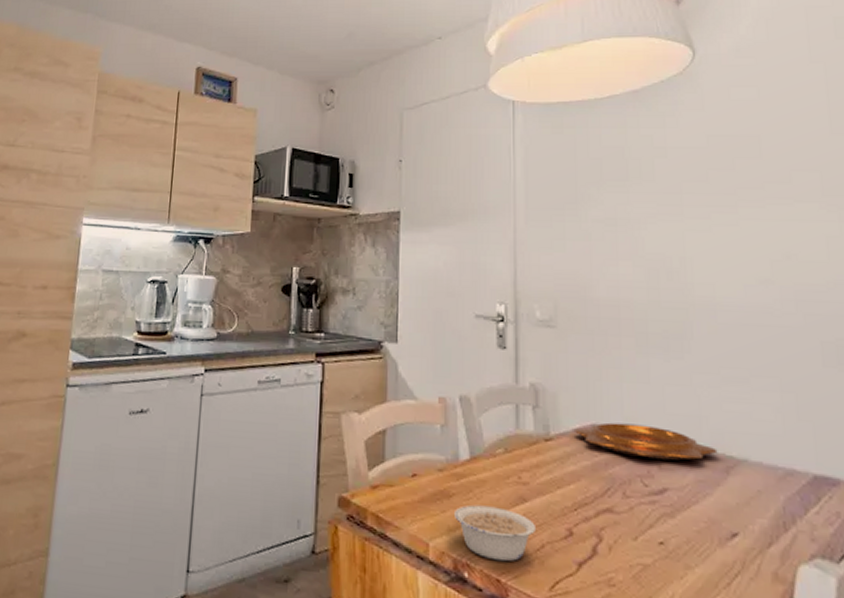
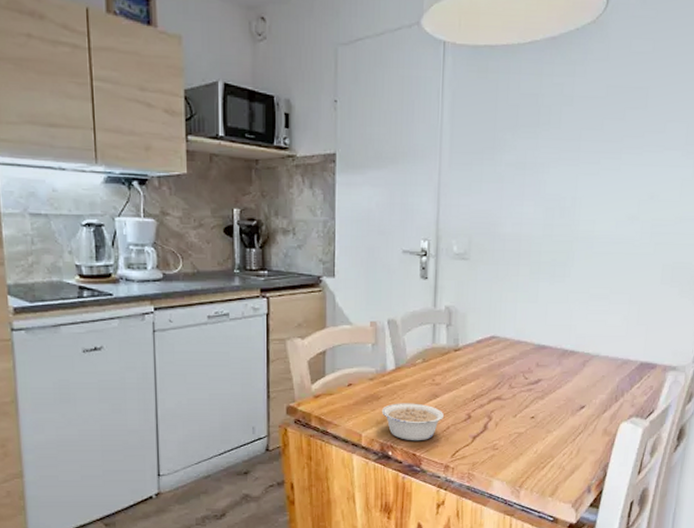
decorative bowl: present [575,422,718,461] -> none [478,334,580,359]

